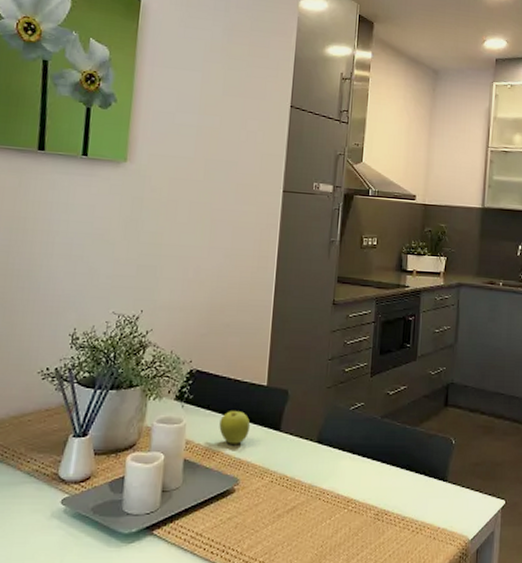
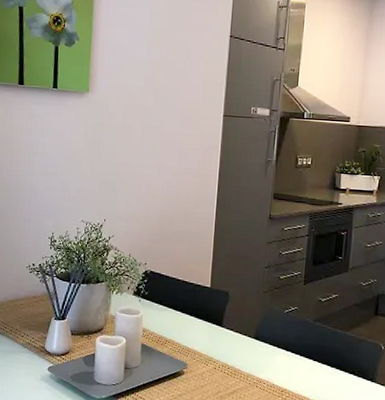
fruit: present [219,411,251,444] -> none [170,307,197,335]

